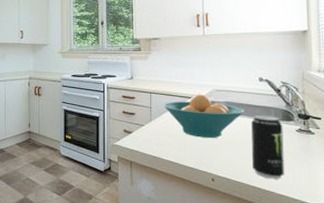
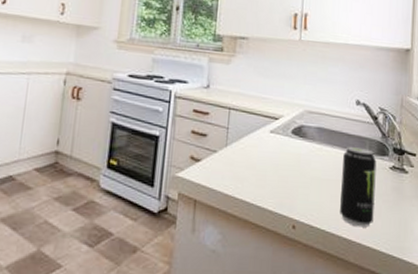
fruit bowl: present [164,94,244,138] -> none [244,115,337,173]

